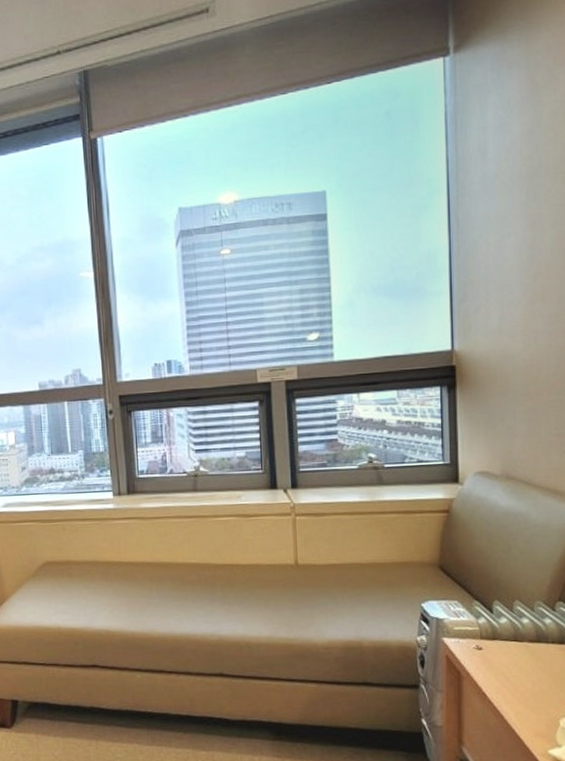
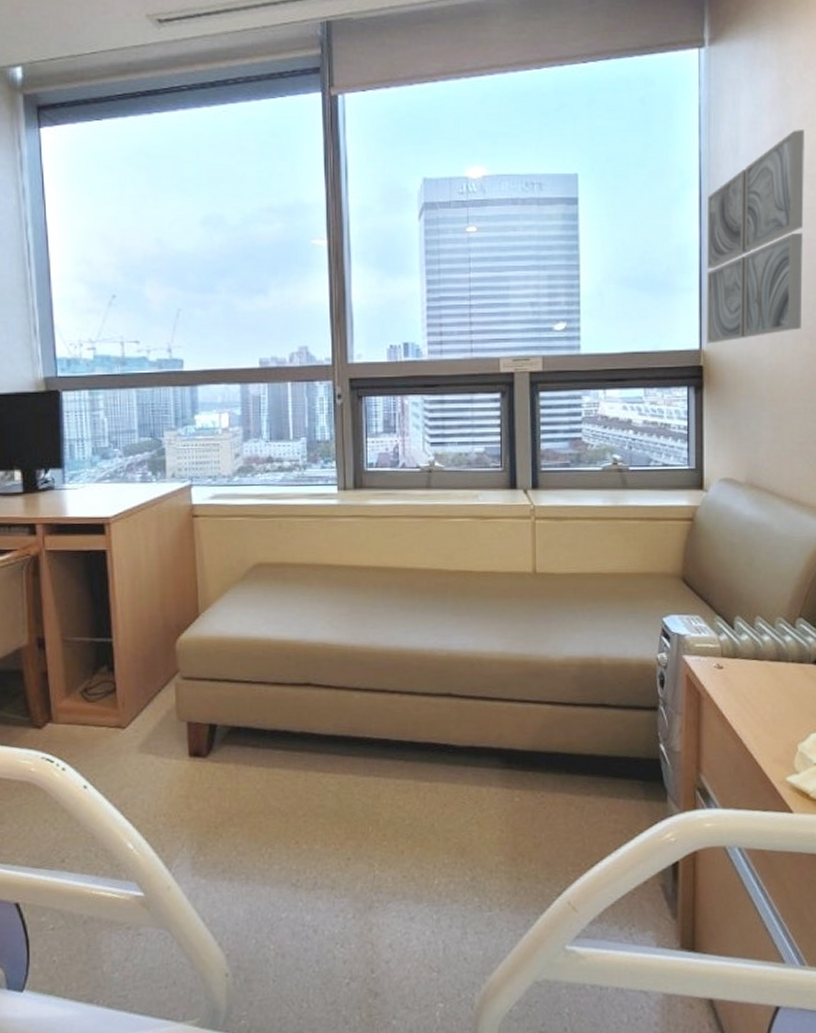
wall art: none [456,127,557,344] -> present [706,130,804,344]

